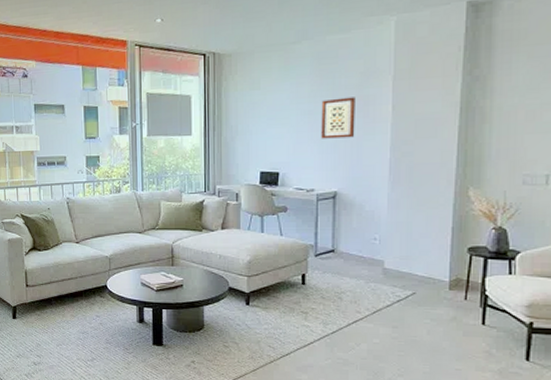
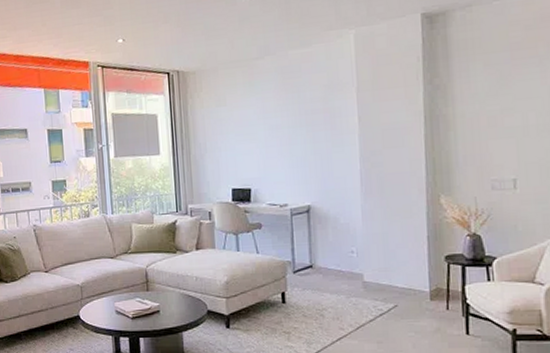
wall art: present [321,97,355,139] -> none [288,110,324,153]

